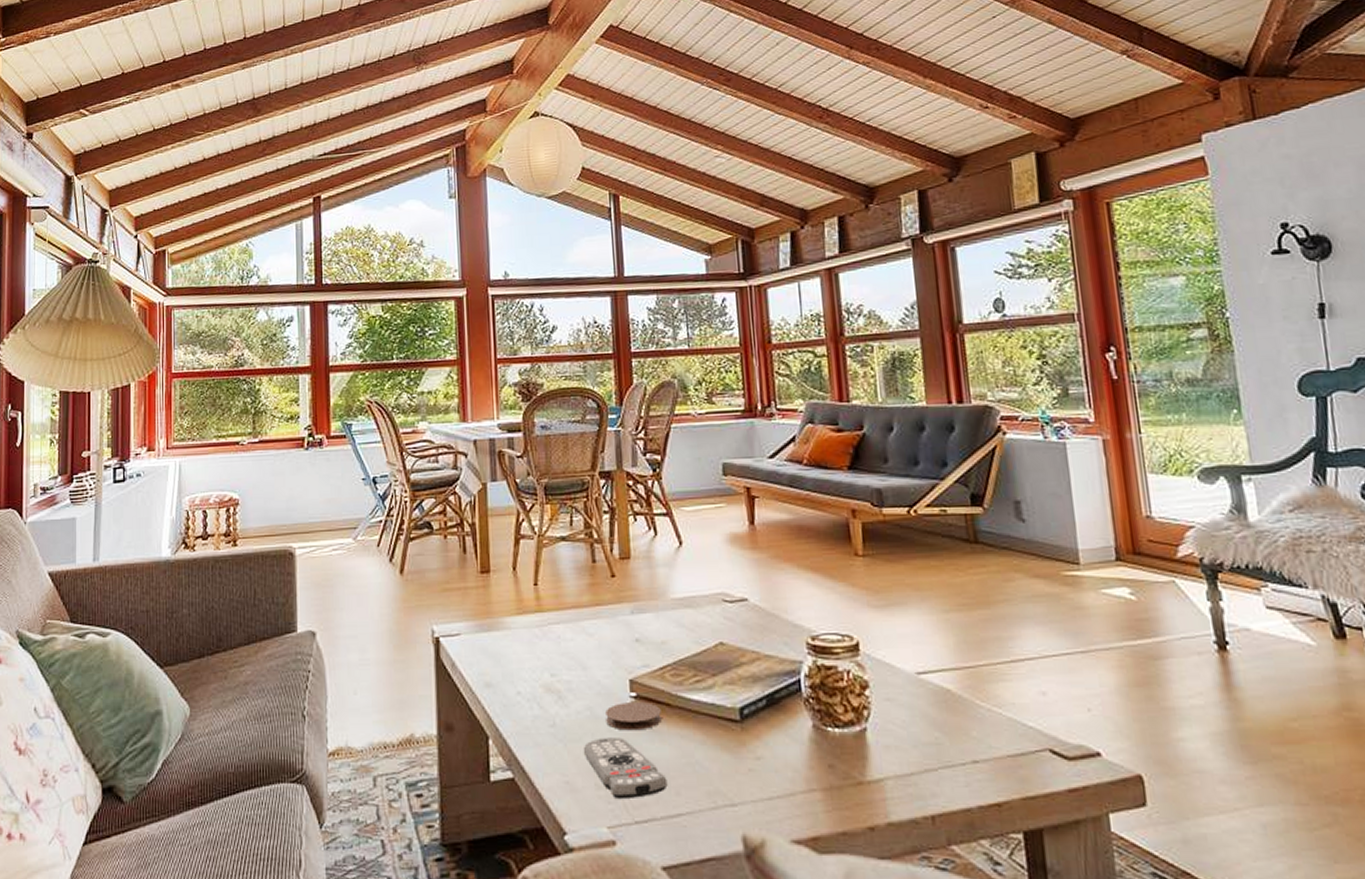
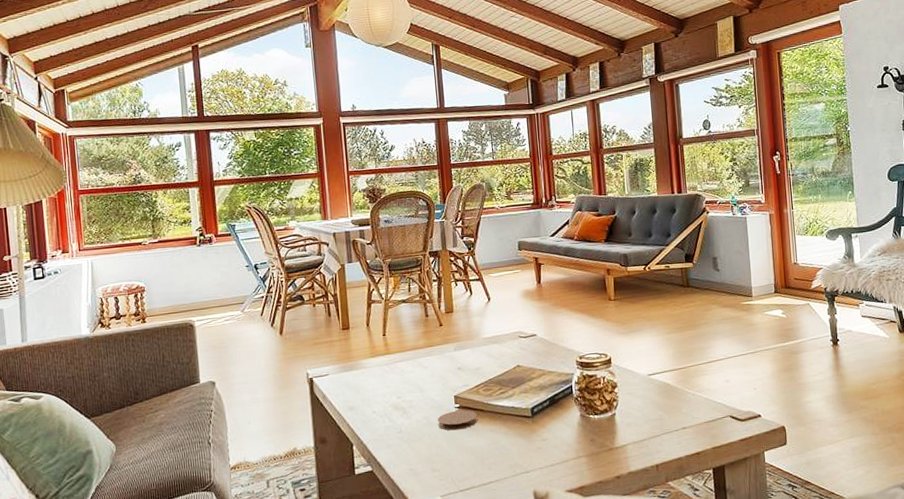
remote control: present [583,737,668,800] -> none [422,435,482,477]

